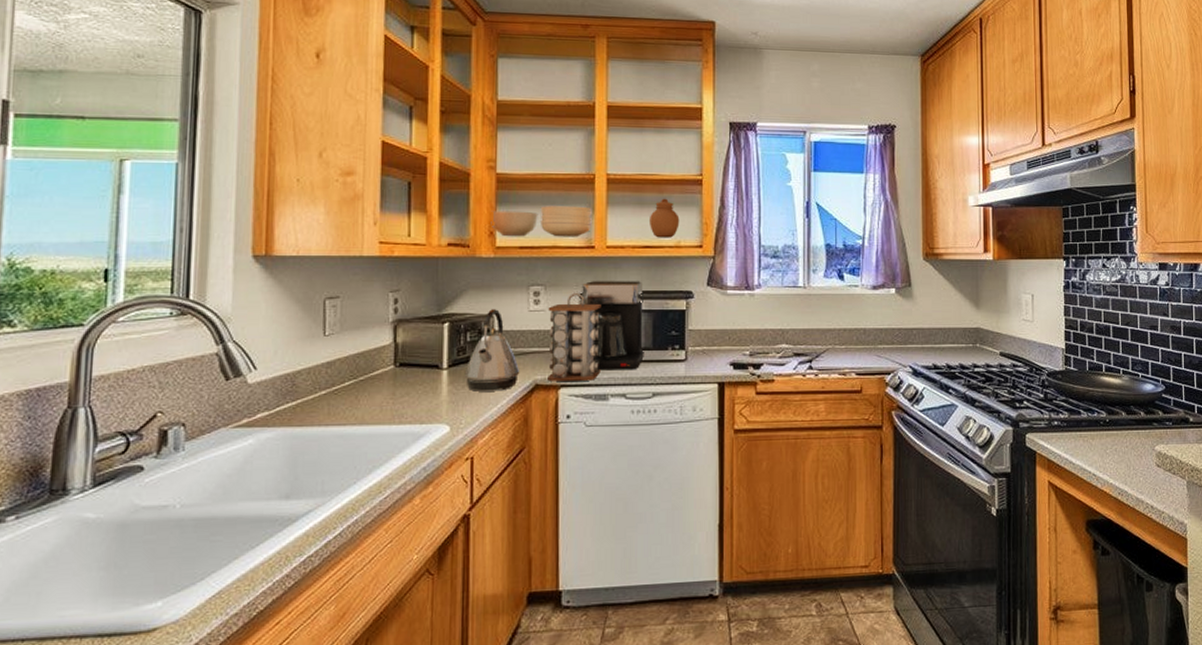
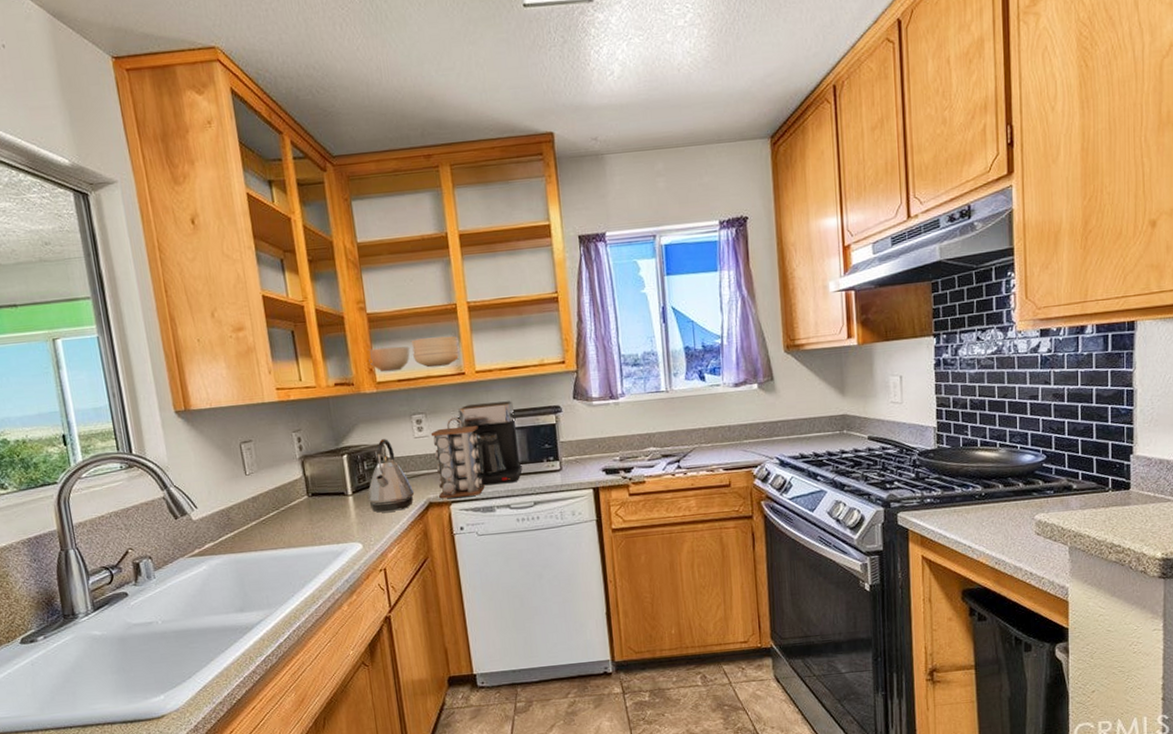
jar: present [650,198,680,238] -> none [512,319,541,359]

